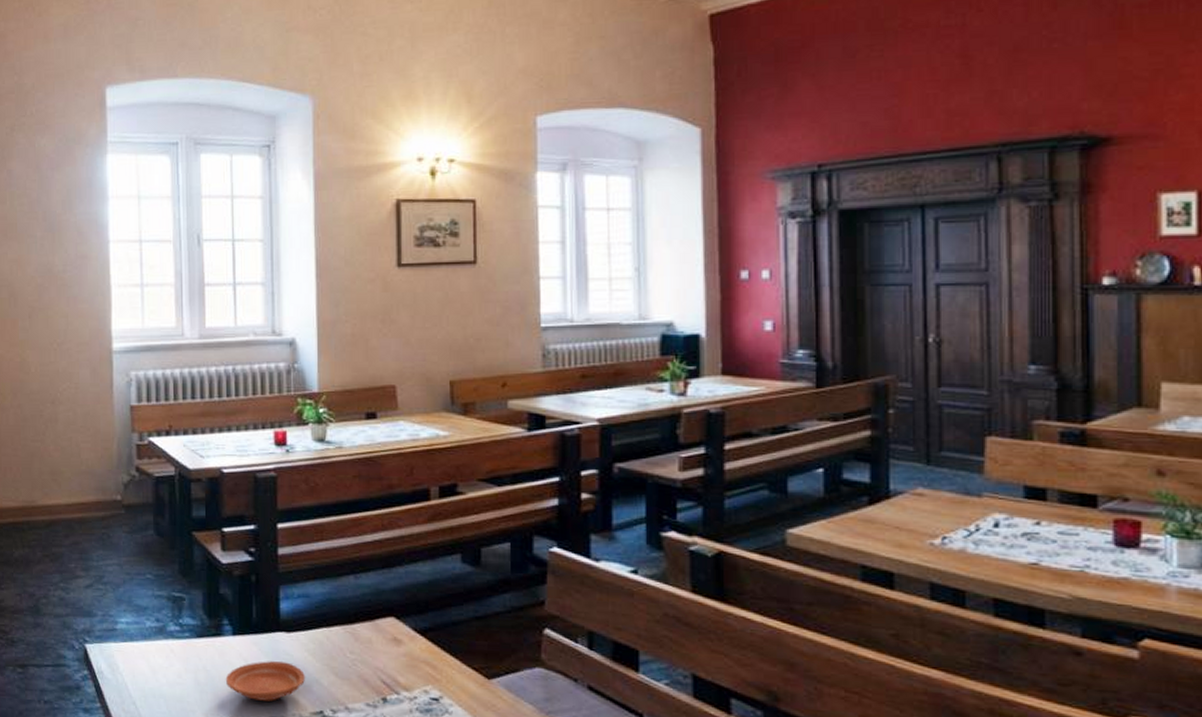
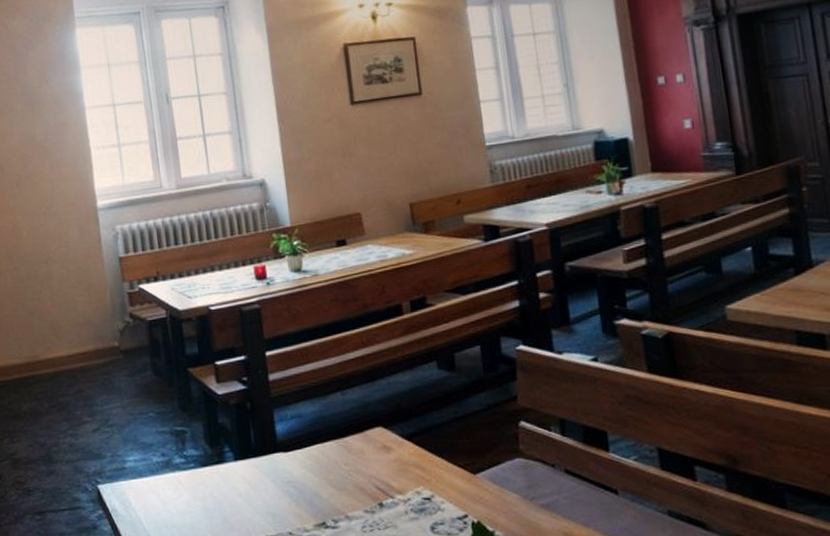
plate: present [225,661,306,701] -> none [231,480,307,520]

